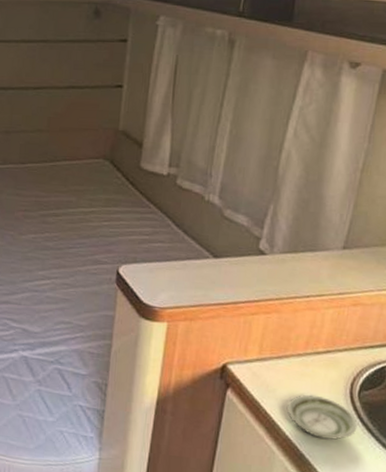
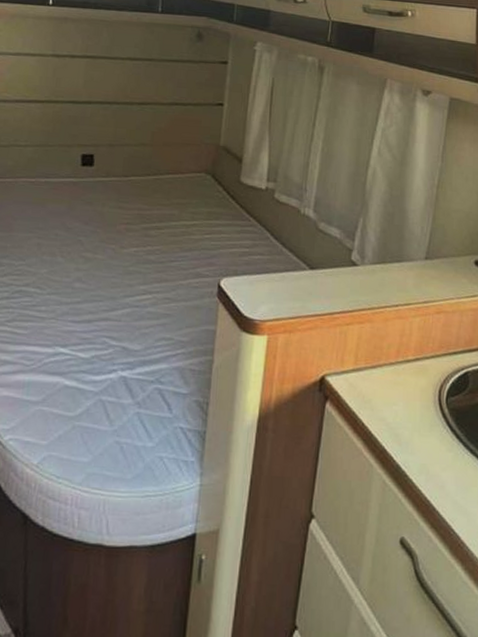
saucer: present [286,394,358,440] -> none [382,403,447,448]

